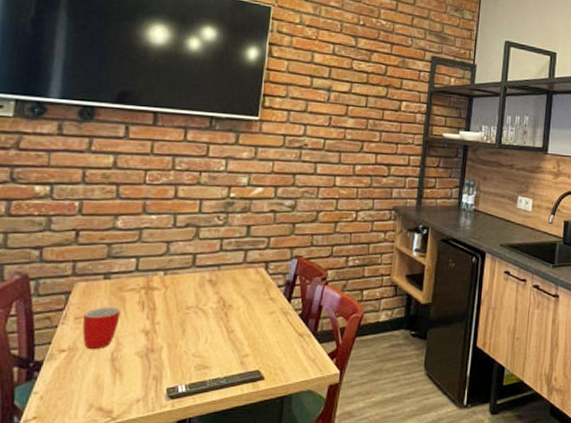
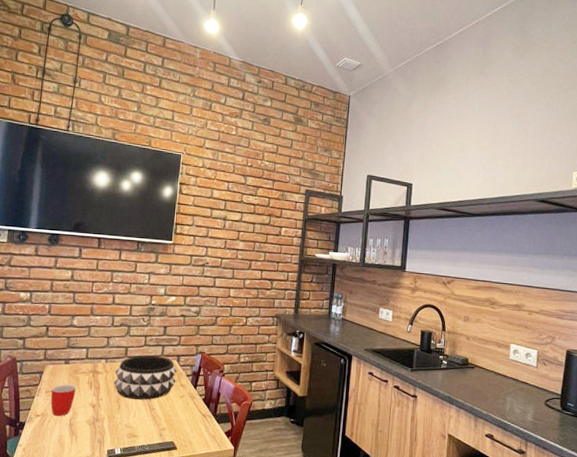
decorative bowl: none [175,263,265,320] -> present [113,355,177,400]

